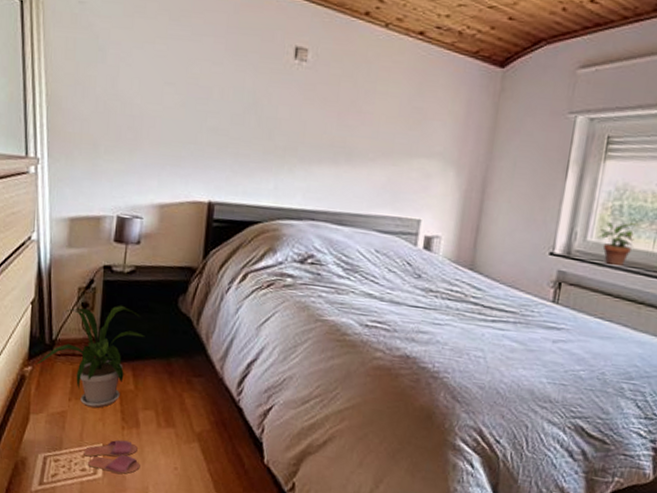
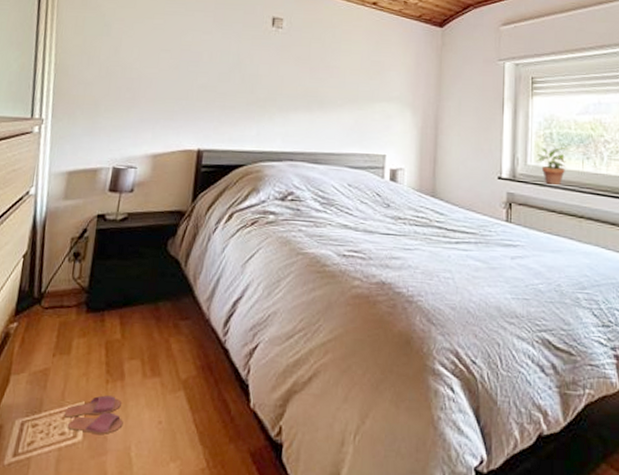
house plant: present [35,305,145,408] -> none [21,252,134,363]

